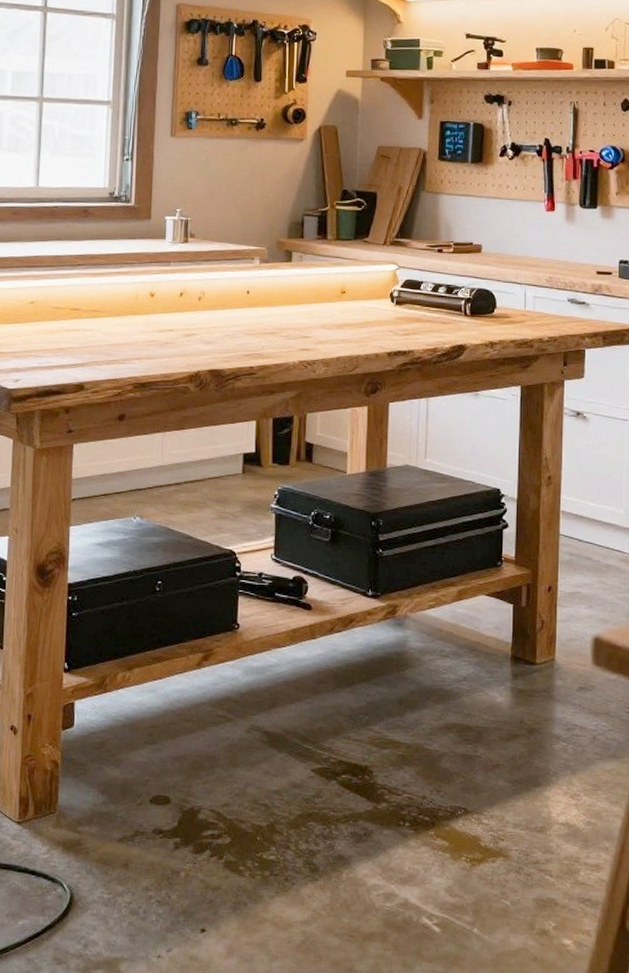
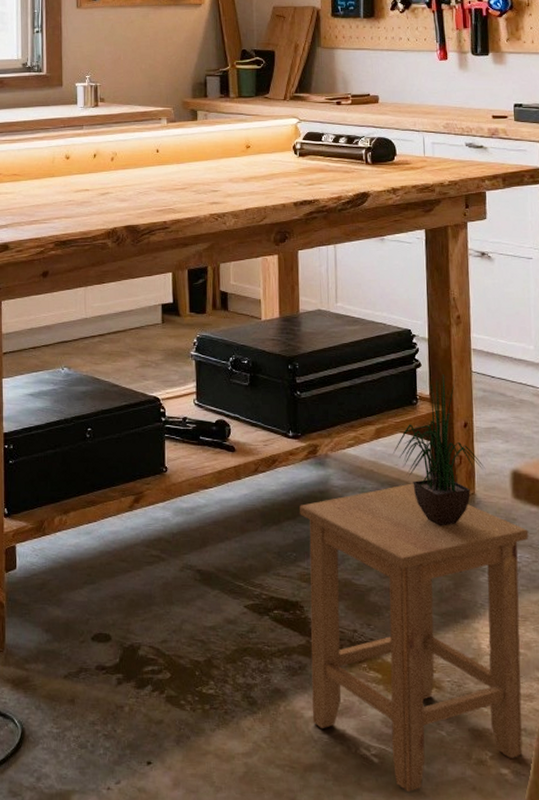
stool: none [375,647,606,963] -> present [300,483,529,793]
potted plant: none [474,528,566,692] -> present [393,367,485,526]

